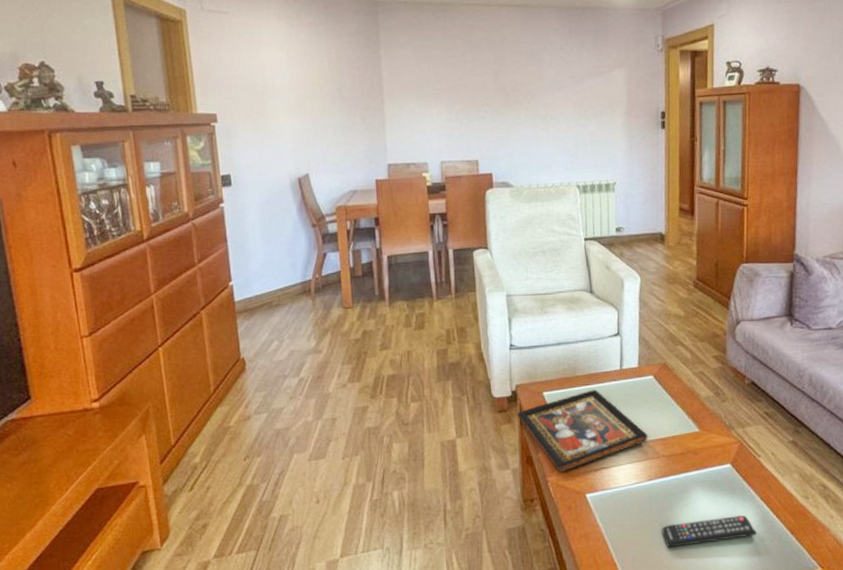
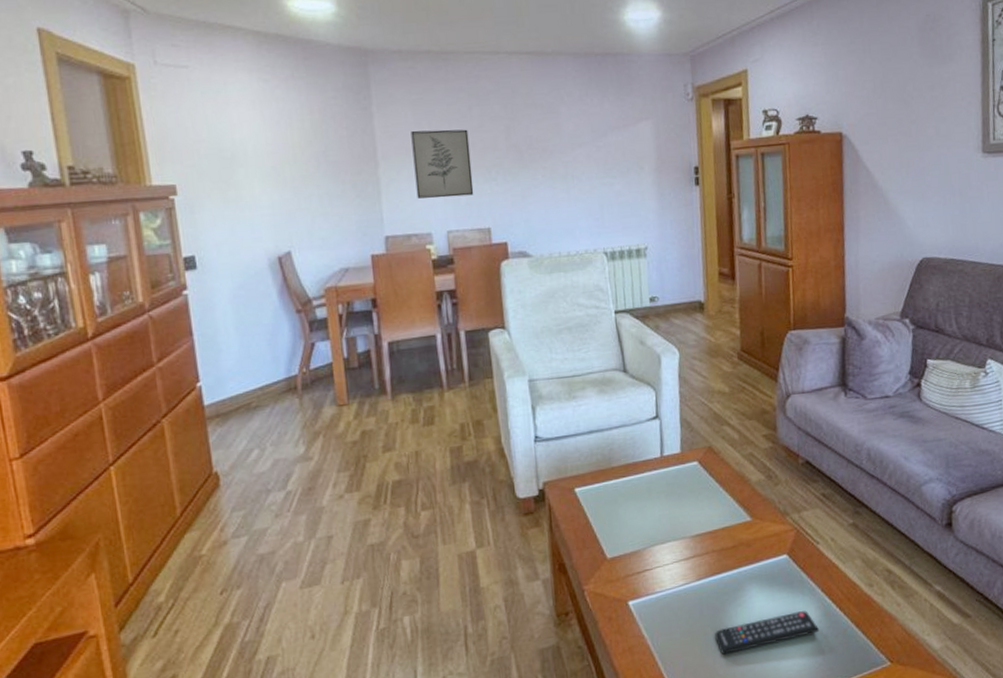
wall art: none [412,72,465,133] -> present [411,129,474,199]
decorative tray: present [517,389,648,473] -> none [546,481,695,579]

